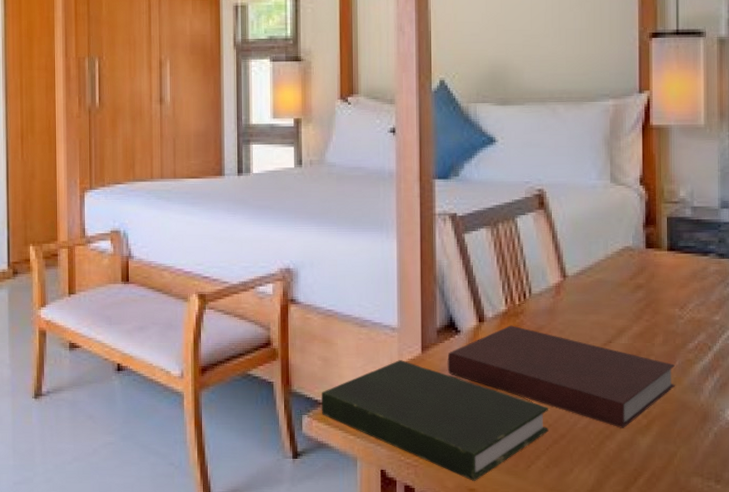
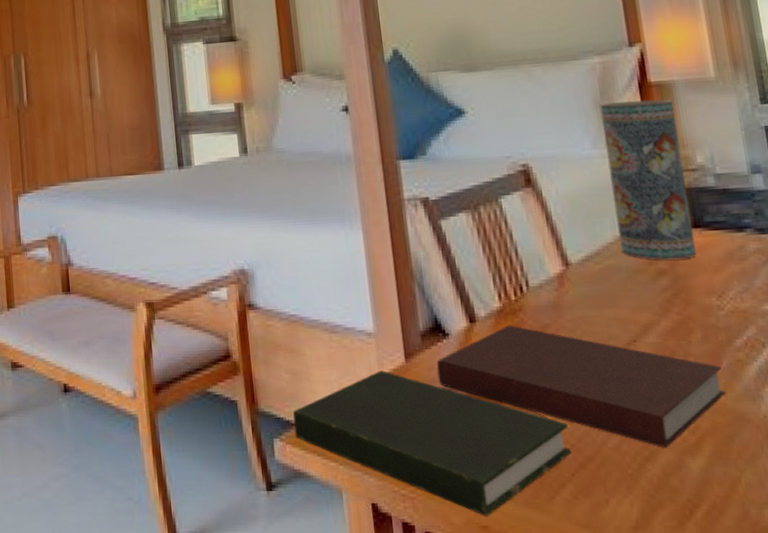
vase: none [608,141,669,276] -> present [599,99,696,260]

